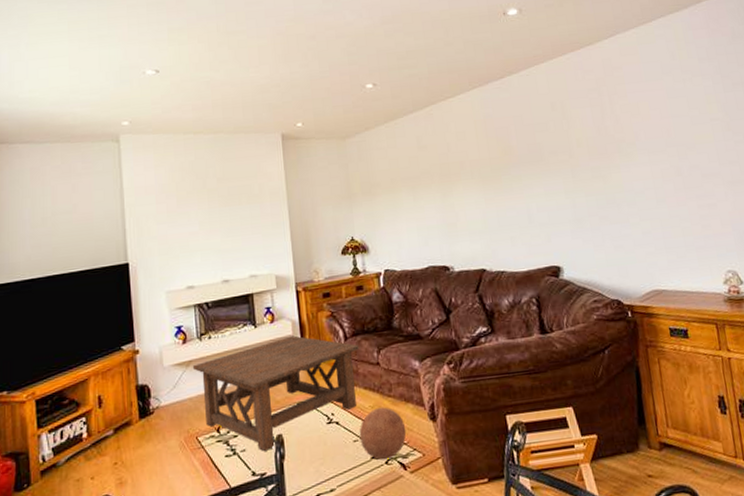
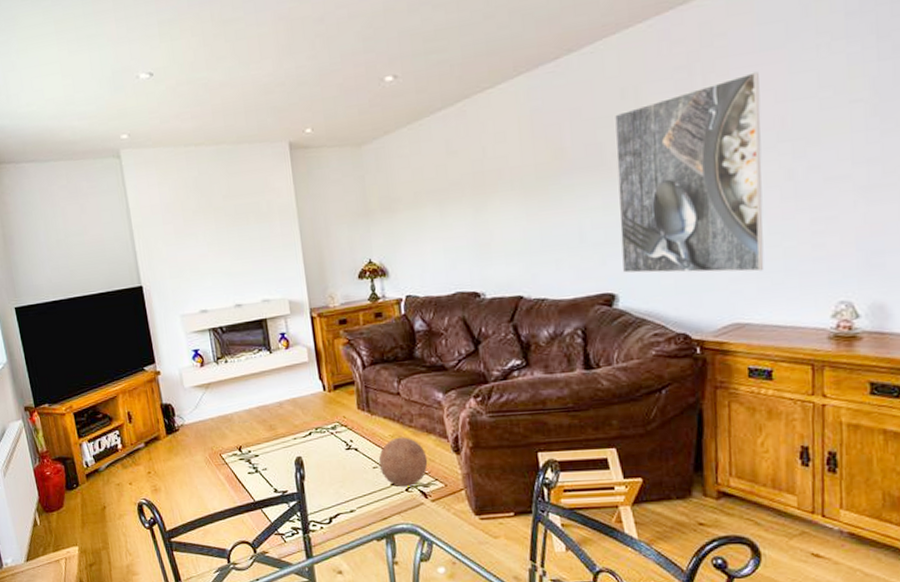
coffee table: present [192,335,360,451] -> none [211,362,379,471]
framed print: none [548,95,670,249] -> present [614,71,764,273]

